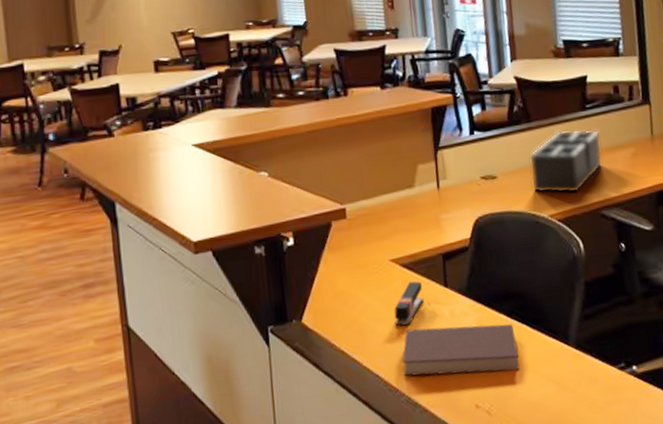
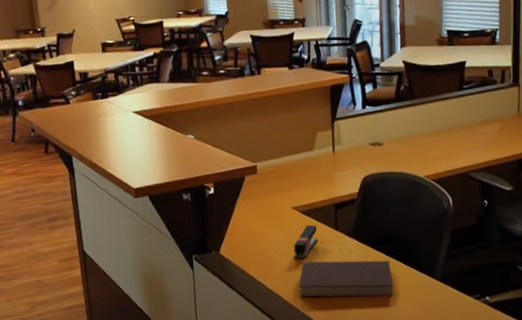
desk organizer: present [529,129,603,194] -> none [411,106,474,159]

